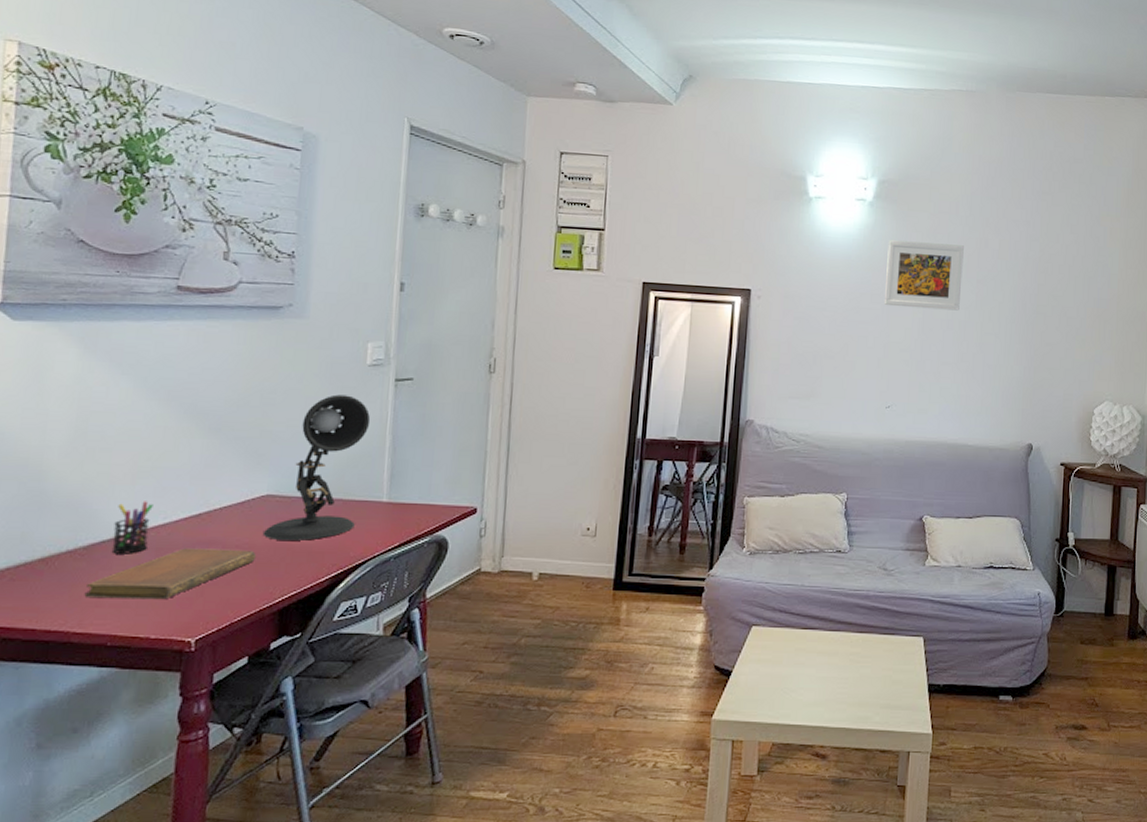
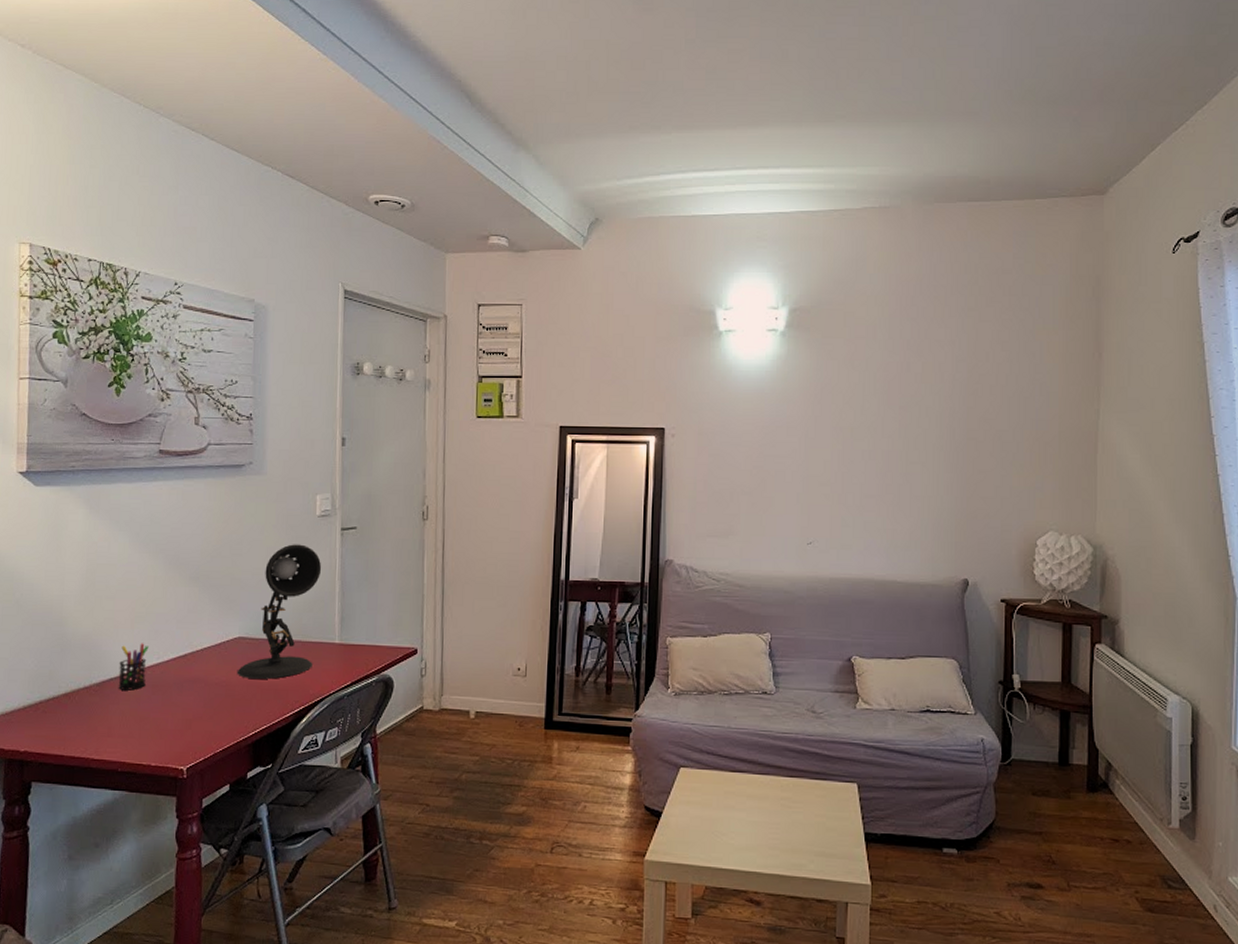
notebook: present [84,548,256,600] -> none [99,685,232,731]
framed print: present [885,240,964,311] -> none [802,370,884,440]

